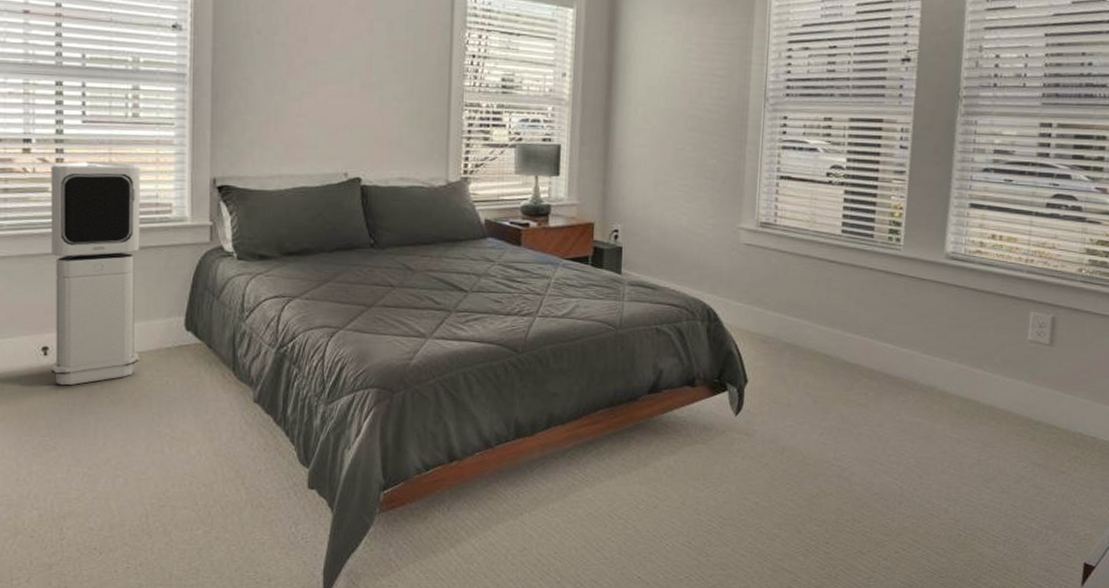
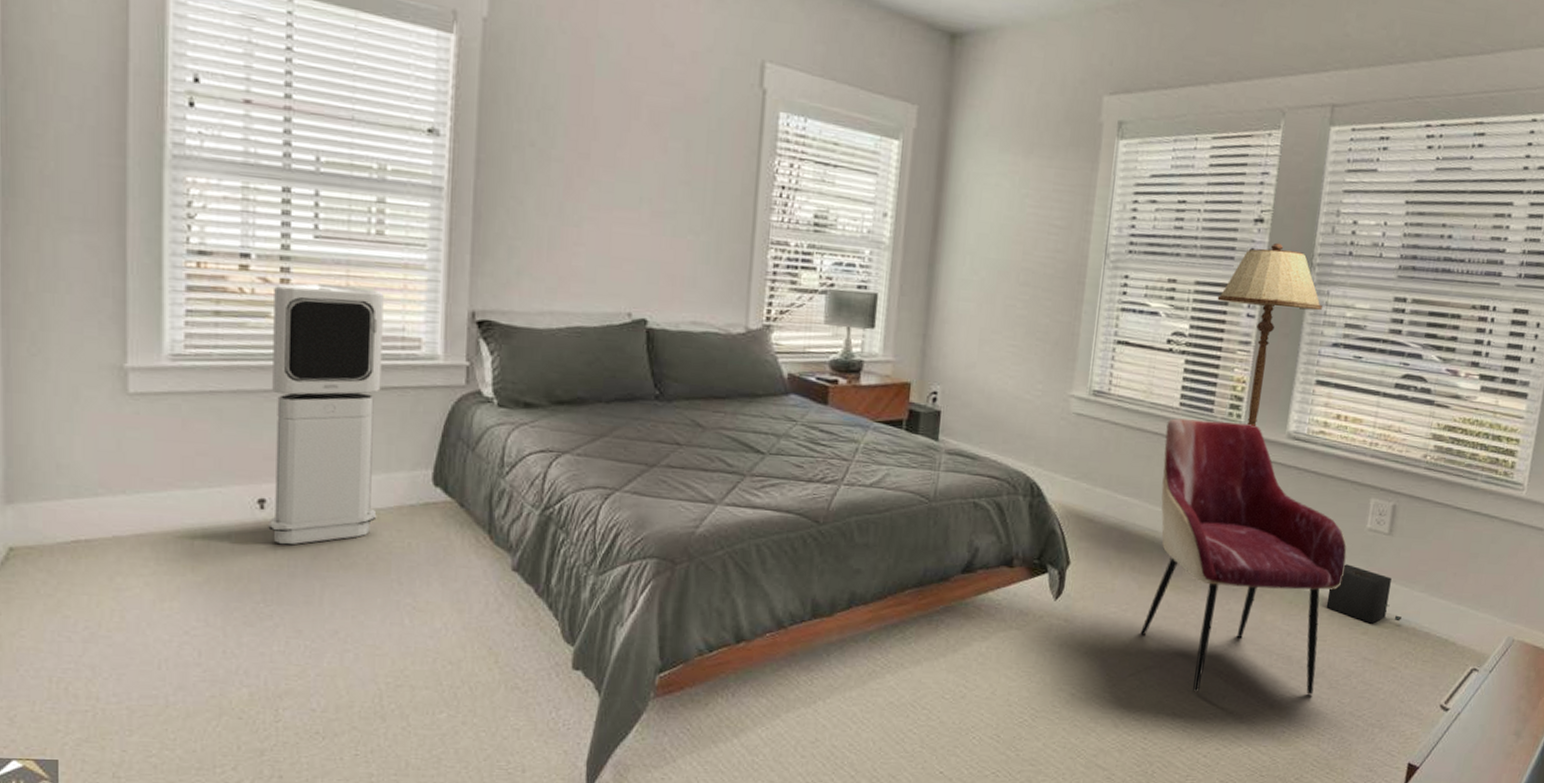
armchair: none [817,244,1010,499] -> present [1140,418,1347,695]
floor lamp: none [871,79,971,249] -> present [1217,242,1322,426]
speaker: none [993,374,1068,430] -> present [1326,564,1402,624]

